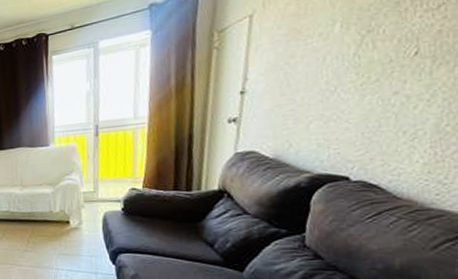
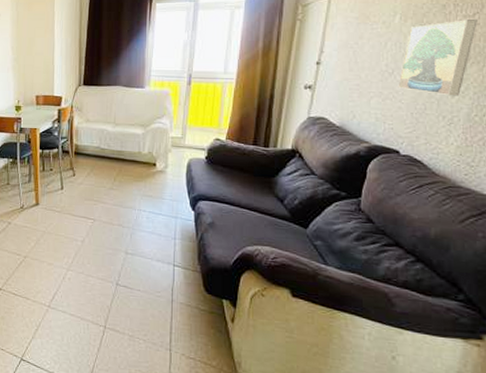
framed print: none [342,12,446,108] -> present [398,20,479,96]

